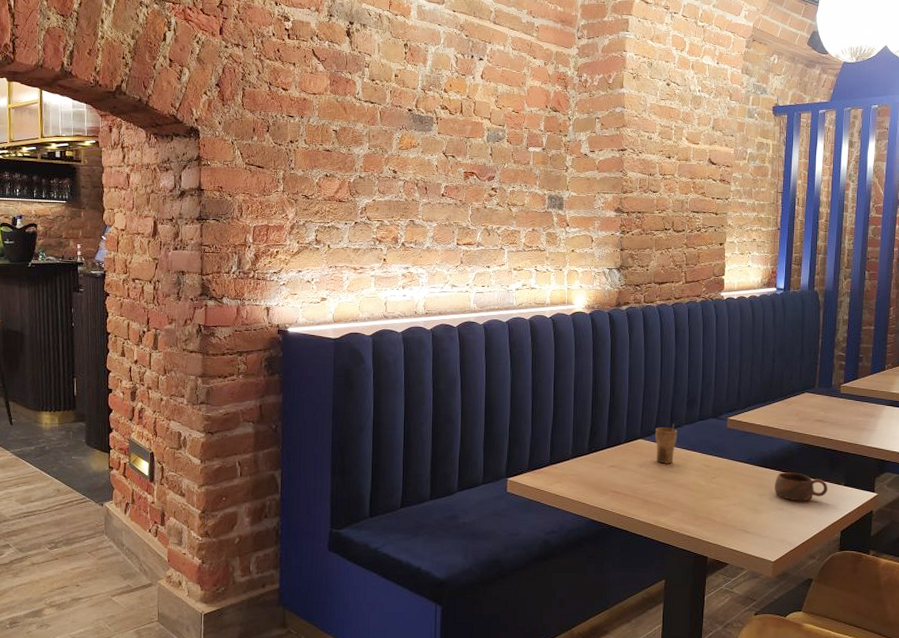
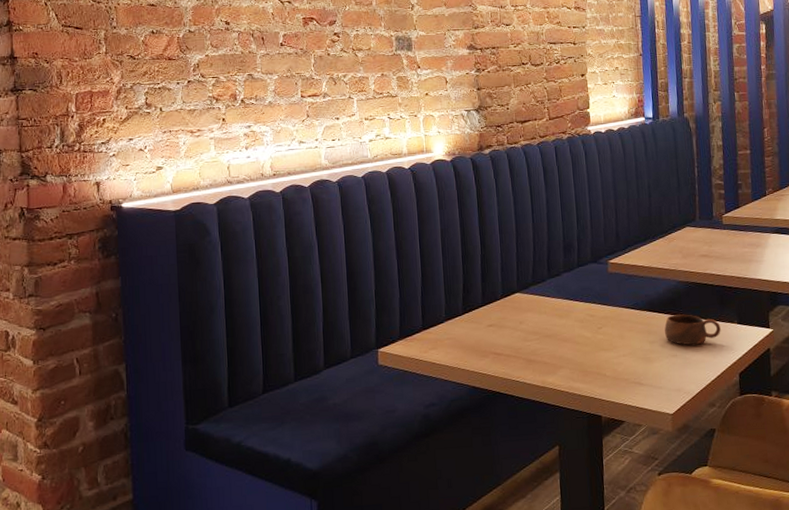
cup: present [655,423,678,464] -> none [532,272,557,318]

